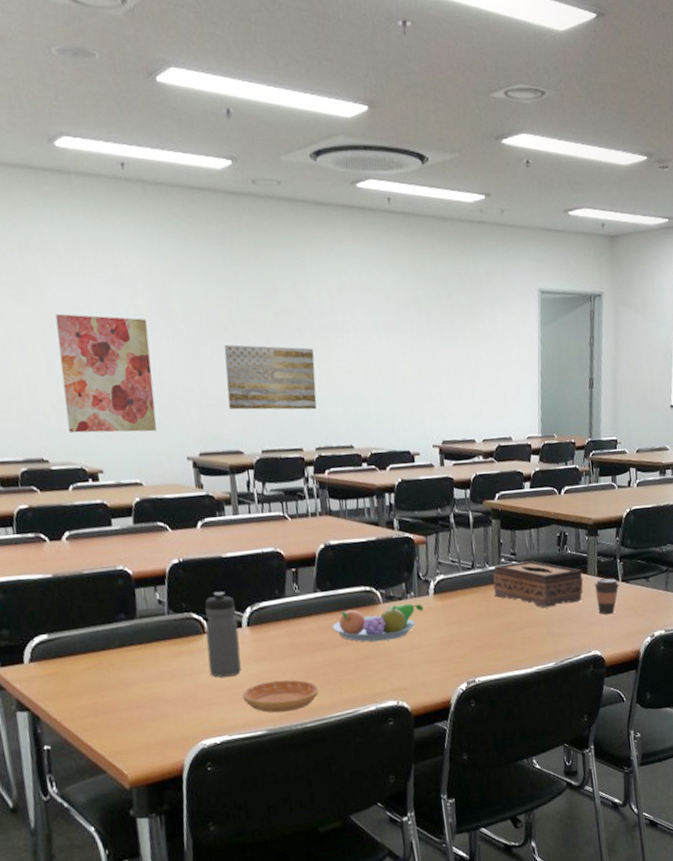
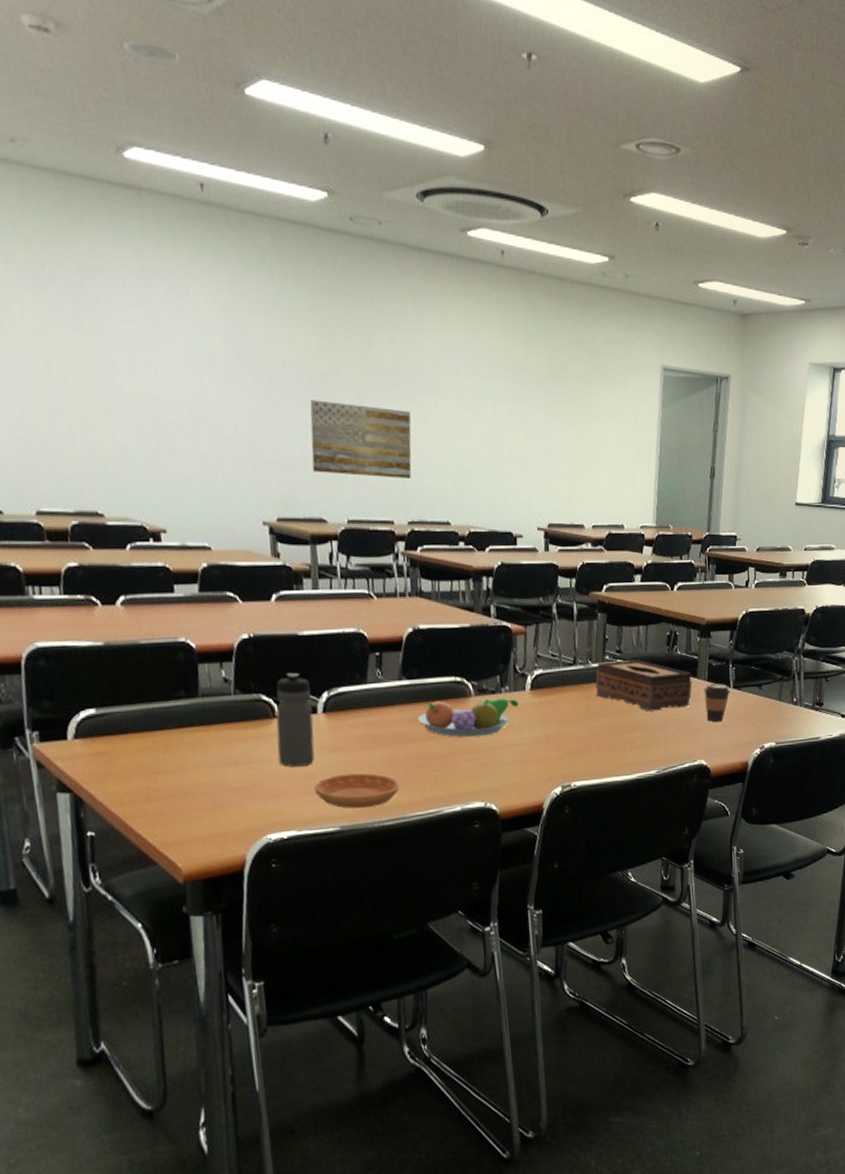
wall art: present [55,313,157,433] -> none [117,349,230,491]

